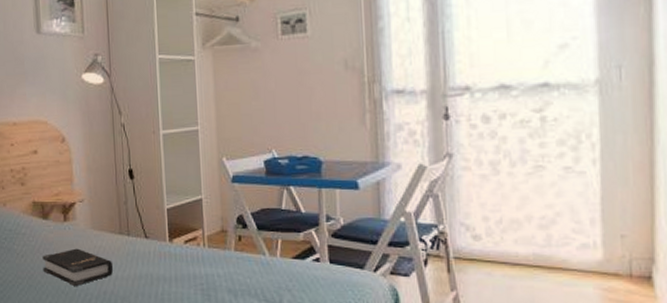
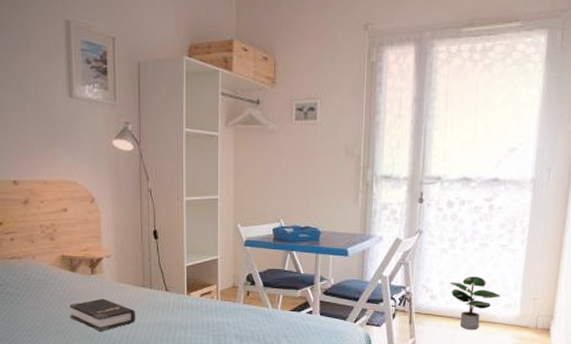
potted plant: none [497,208,573,280] -> present [449,276,502,330]

